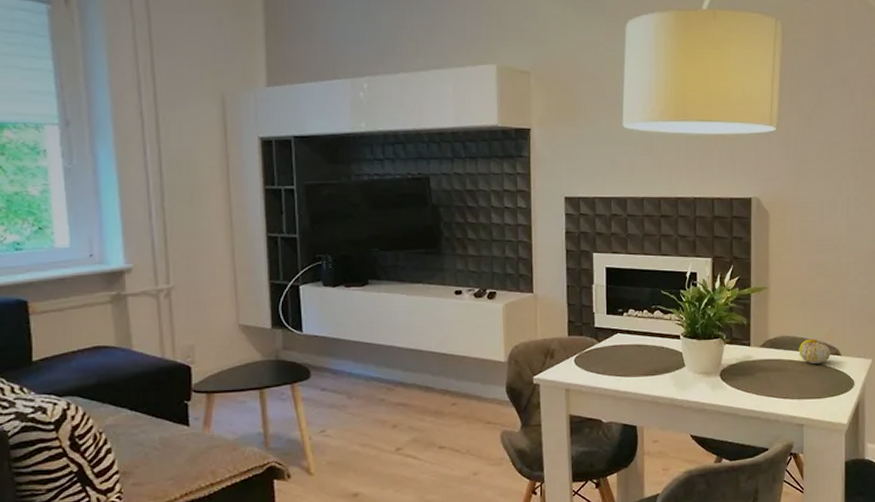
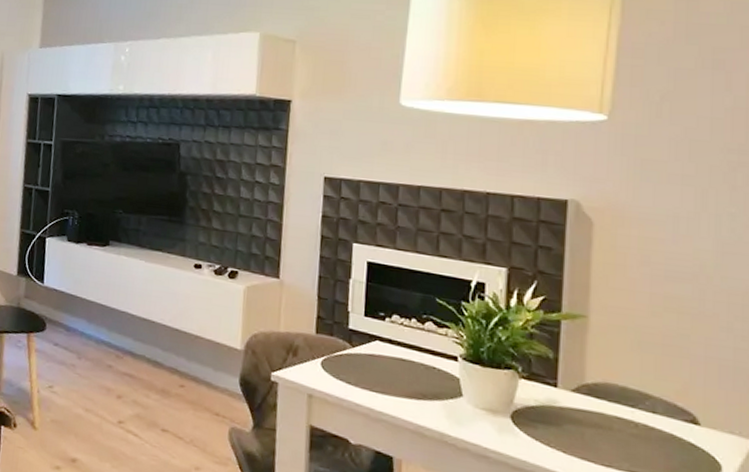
fruit: present [799,339,830,364] -> none [631,393,683,431]

